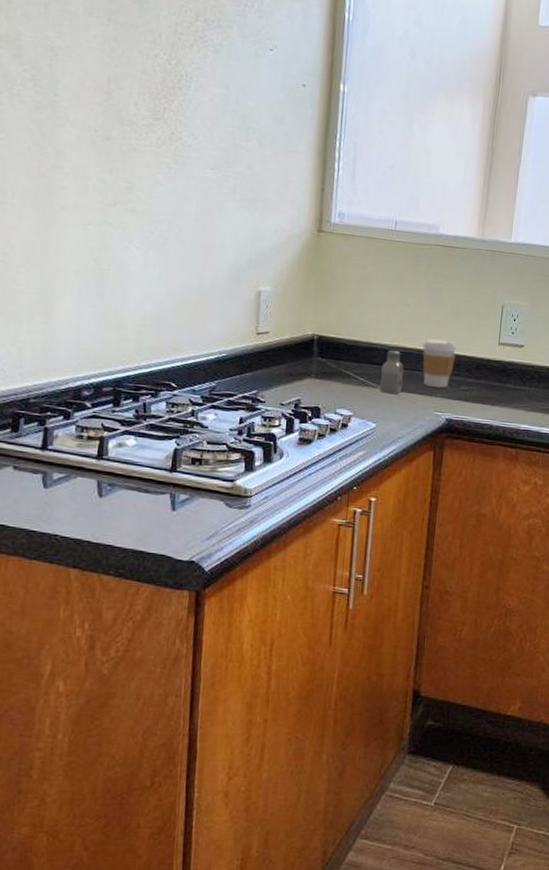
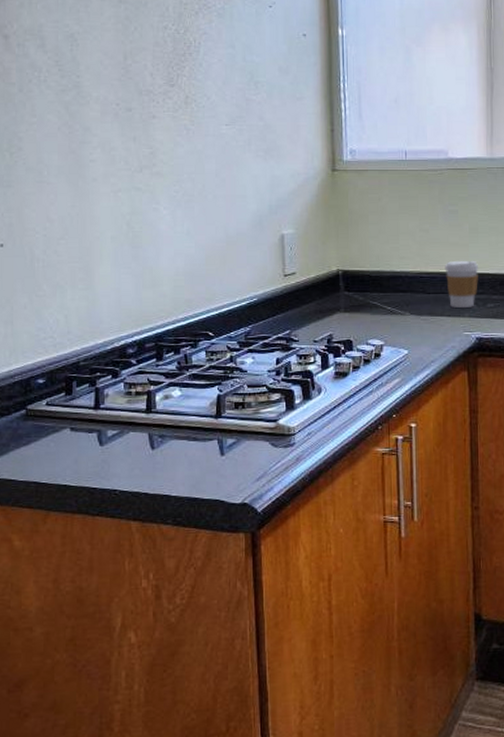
saltshaker: present [380,349,404,395] -> none [408,275,429,319]

